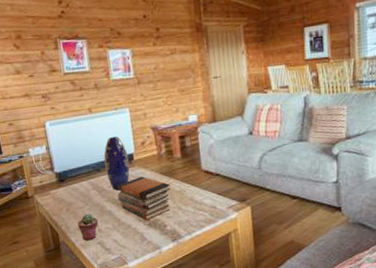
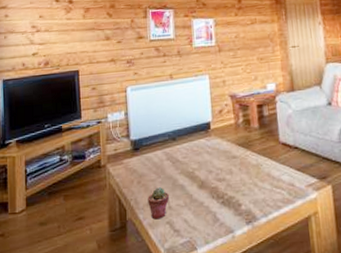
vase: present [104,136,130,191] -> none [181,104,206,162]
book stack: present [117,176,171,221] -> none [191,147,248,198]

